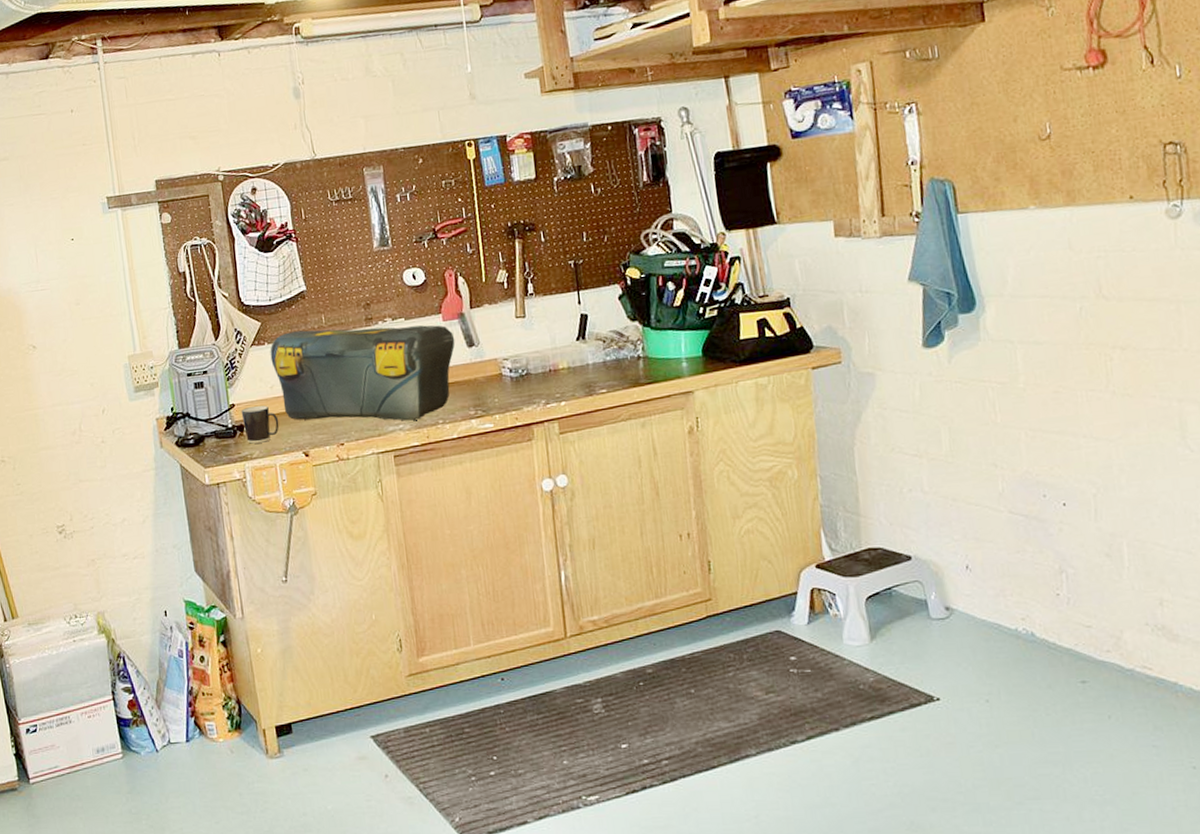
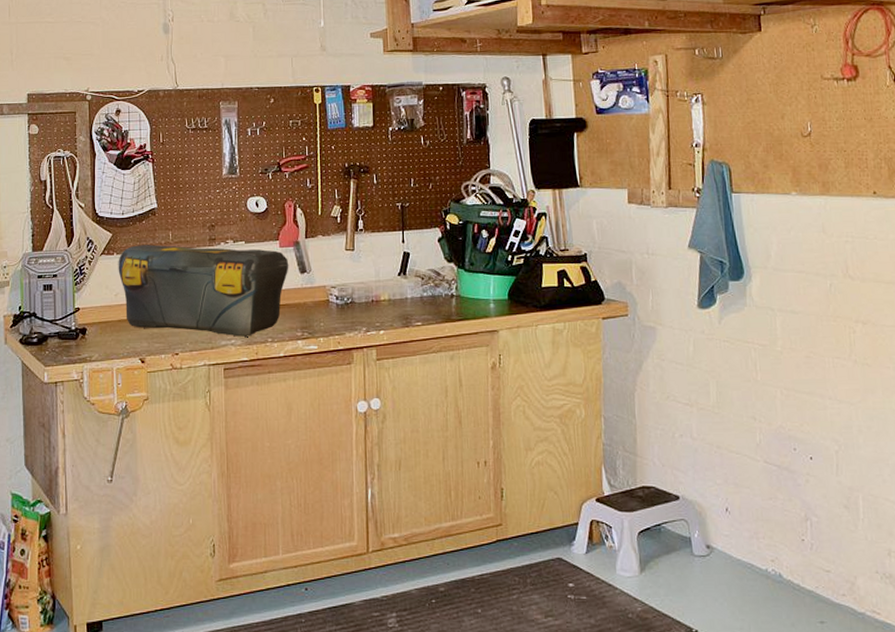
mug: present [241,405,280,444] -> none [85,312,120,347]

